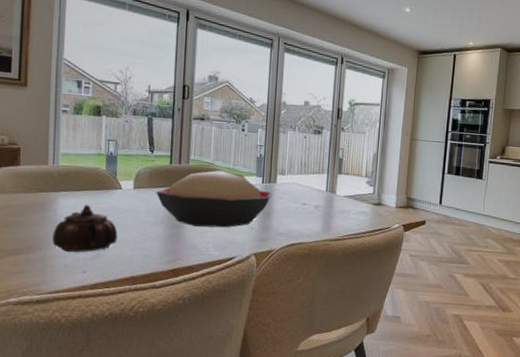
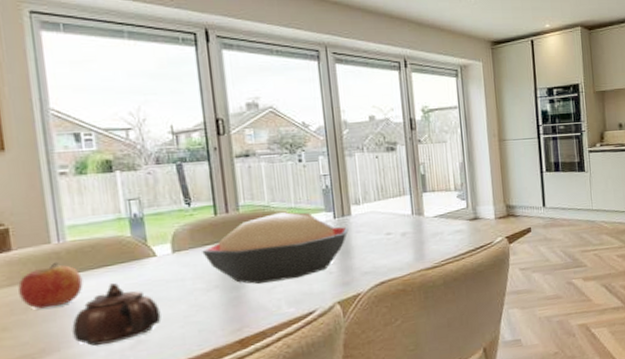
apple: none [20,180,66,216] -> present [18,261,84,309]

